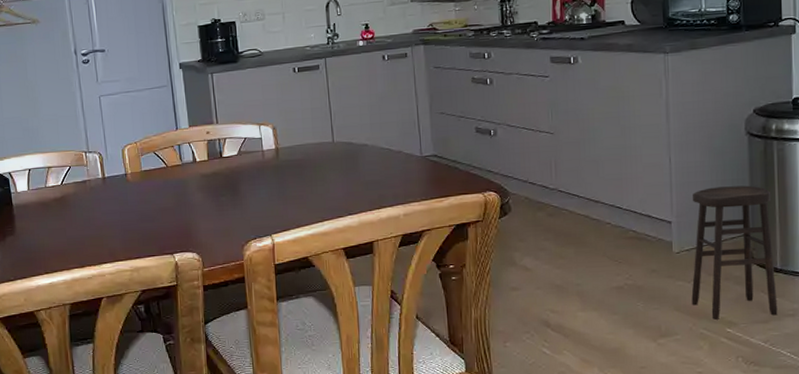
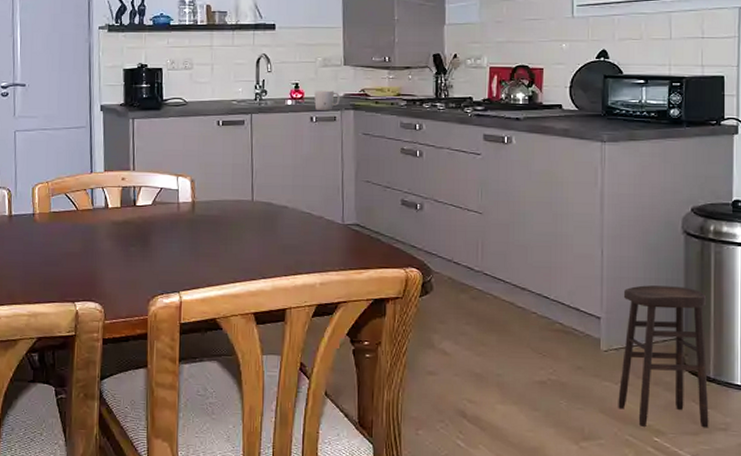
mug: none [384,28,410,49] -> present [314,90,340,110]

